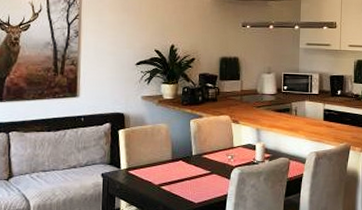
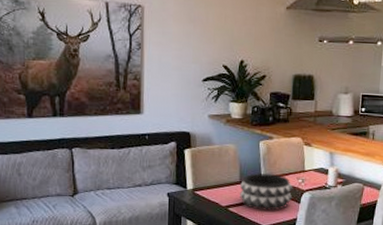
decorative bowl: none [172,151,223,187] -> present [240,173,293,211]

